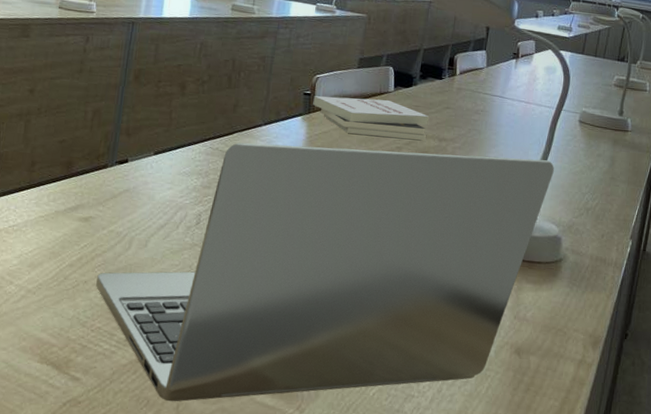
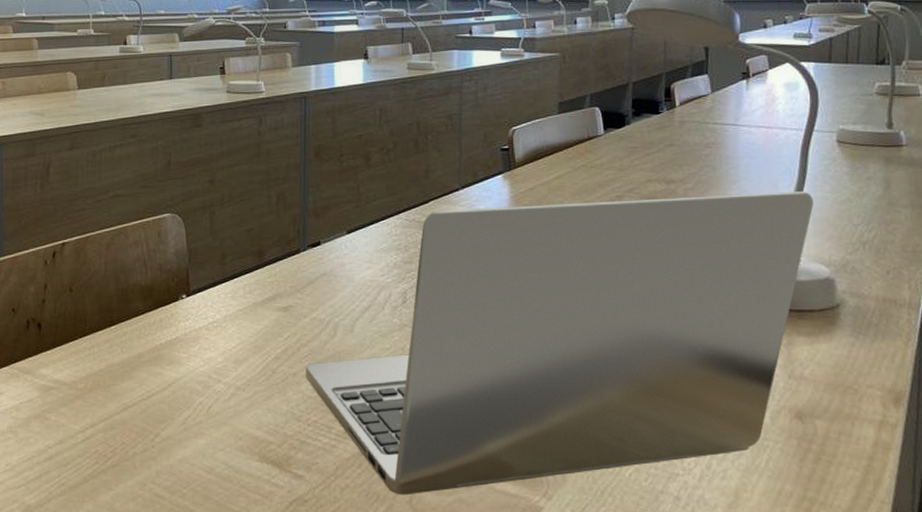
books: present [313,96,430,141] -> none [512,144,651,187]

